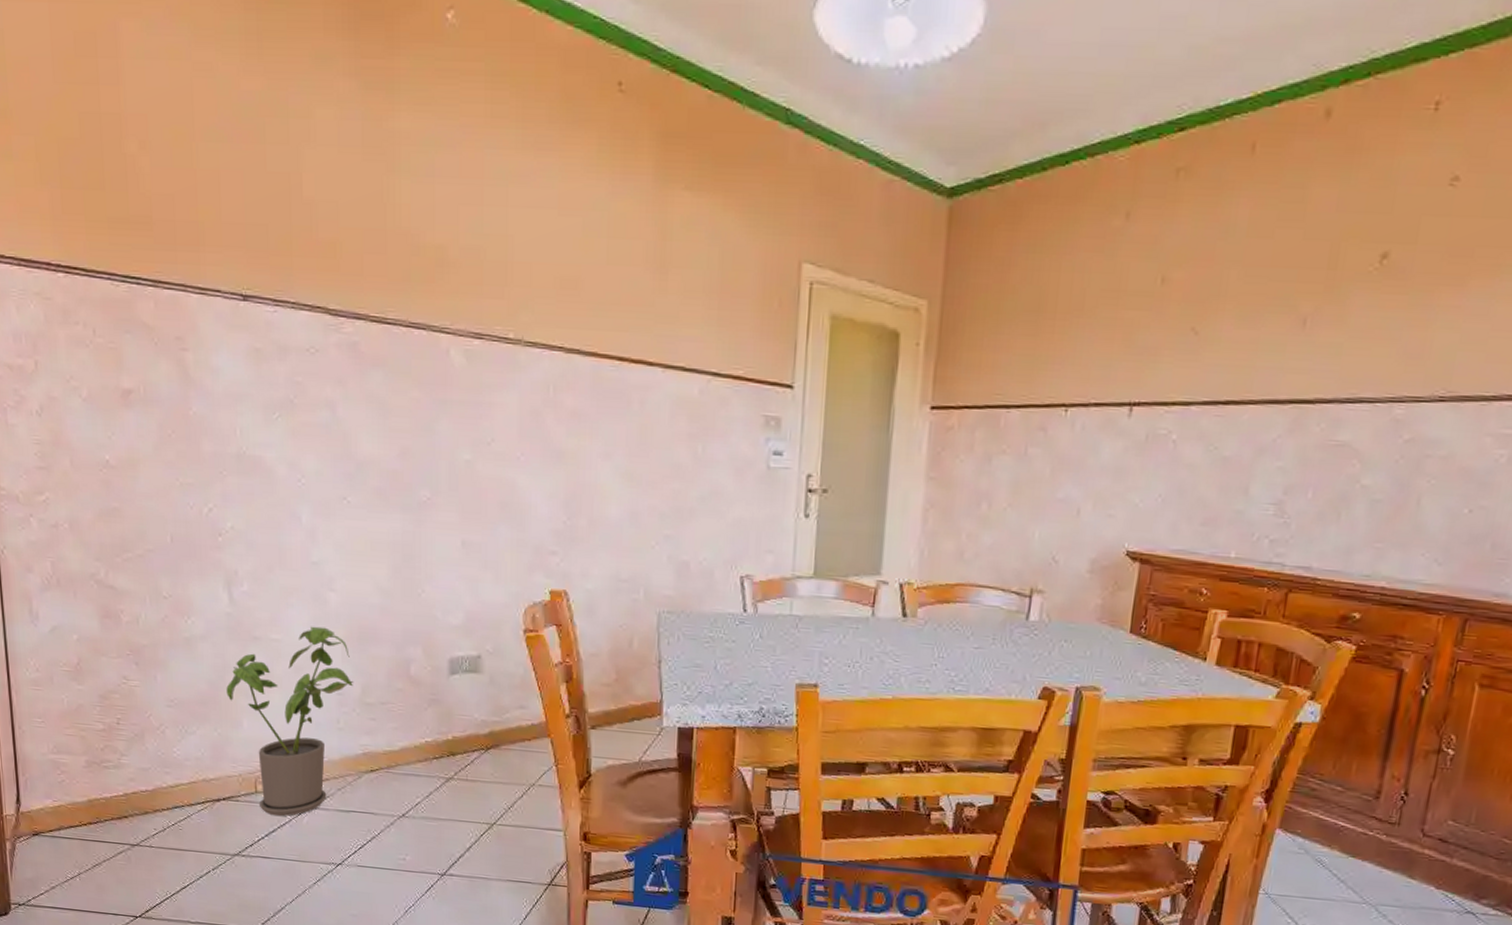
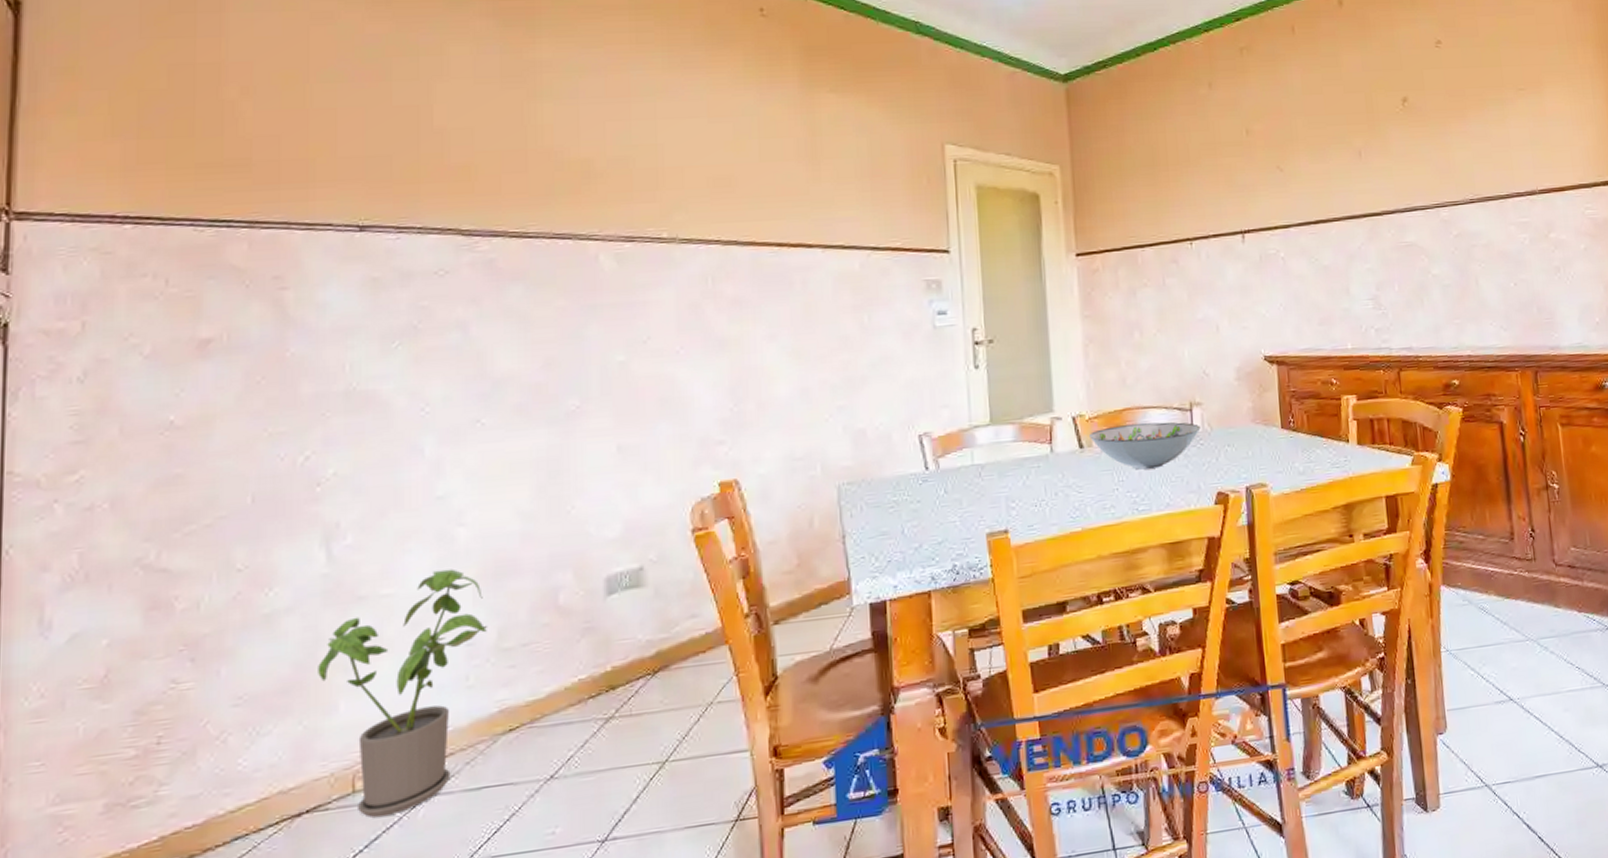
decorative bowl: none [915,600,1038,651] -> present [1089,422,1201,470]

